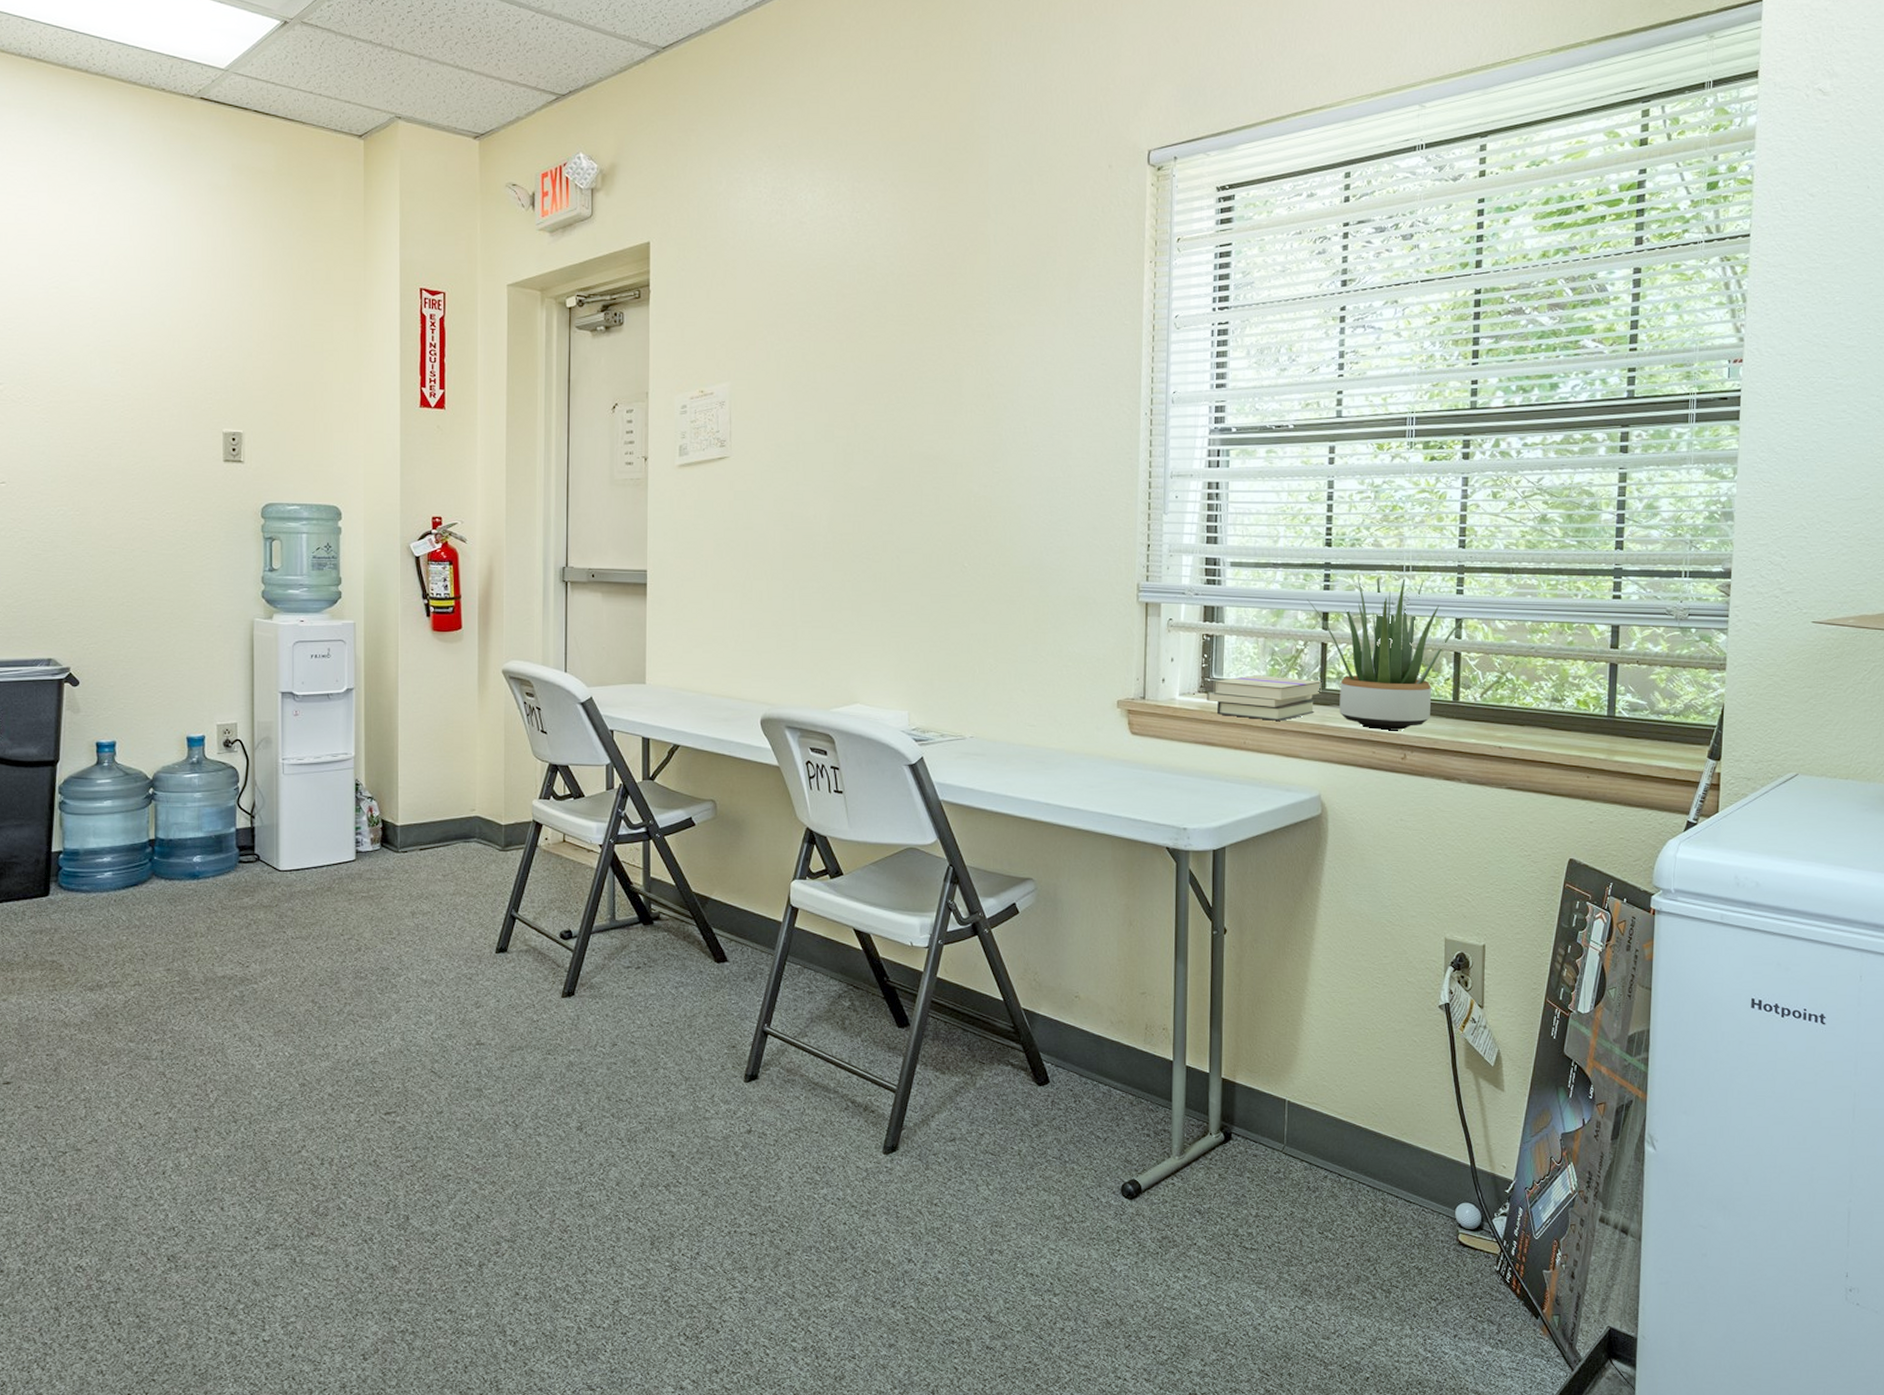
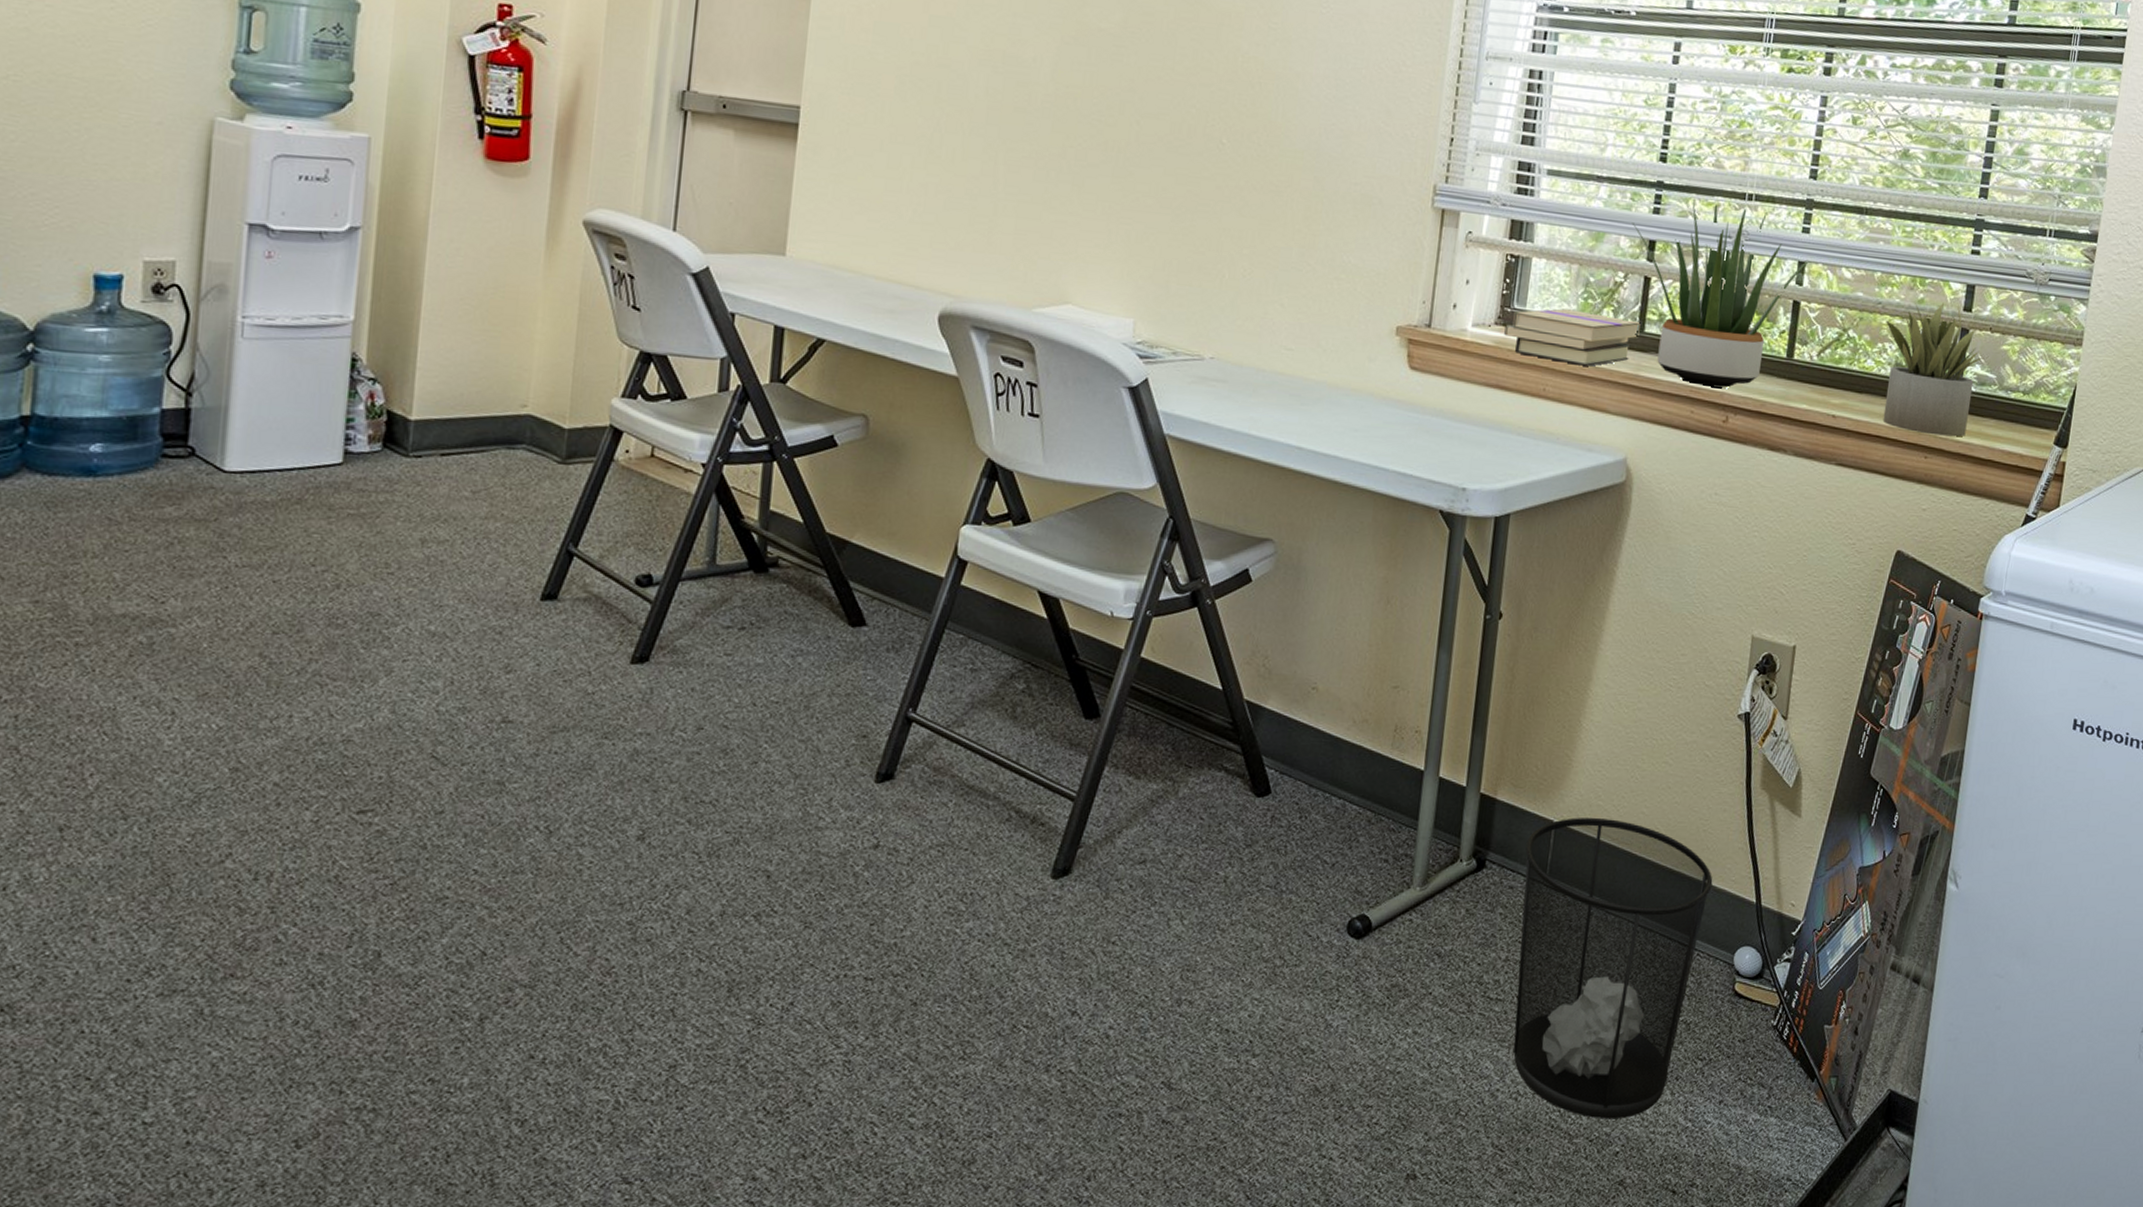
waste bin: none [1264,1096,1430,1350] -> present [1513,818,1713,1119]
succulent plant: none [1540,643,1635,758] -> present [1882,301,1985,437]

